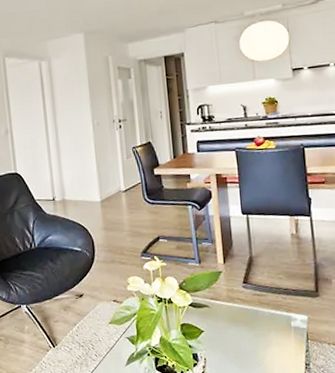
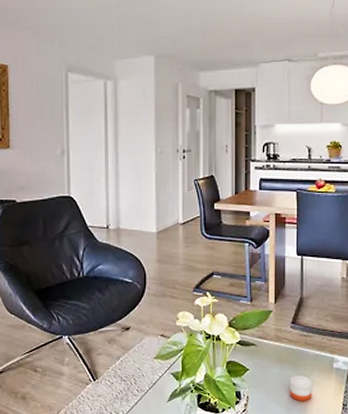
candle: none [246,335,272,363] -> present [289,375,312,402]

